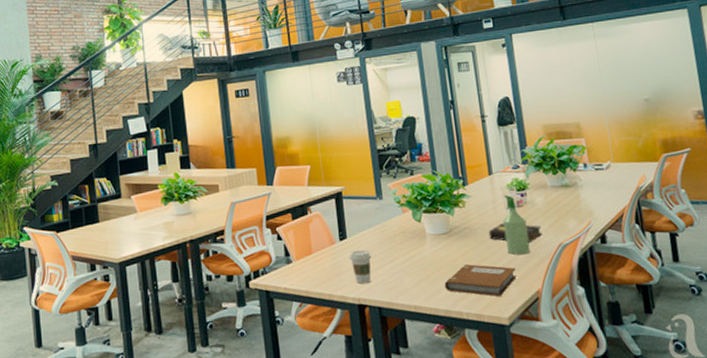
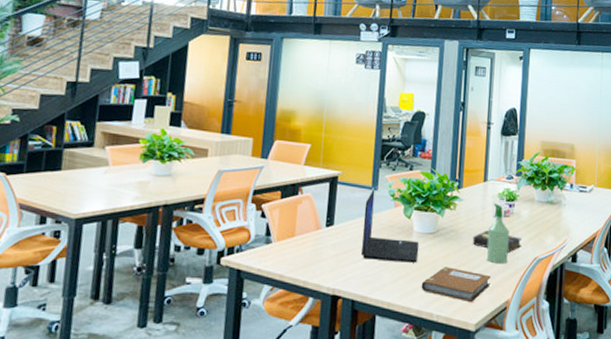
coffee cup: present [349,250,372,284] -> none [332,239,356,275]
laptop: none [373,199,436,267] -> present [361,189,418,263]

